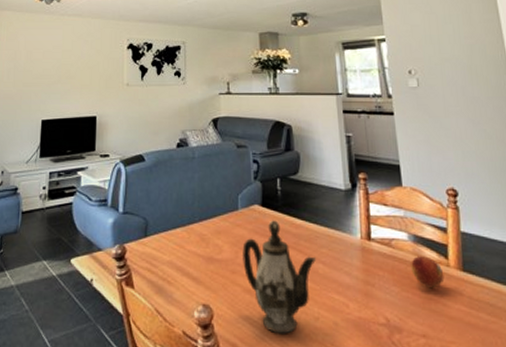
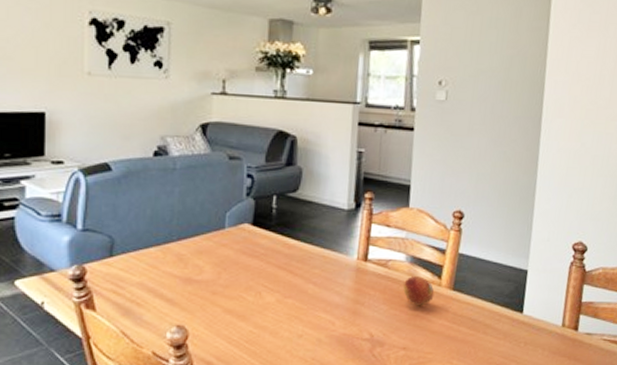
teapot: present [242,220,317,334] -> none [225,240,308,351]

